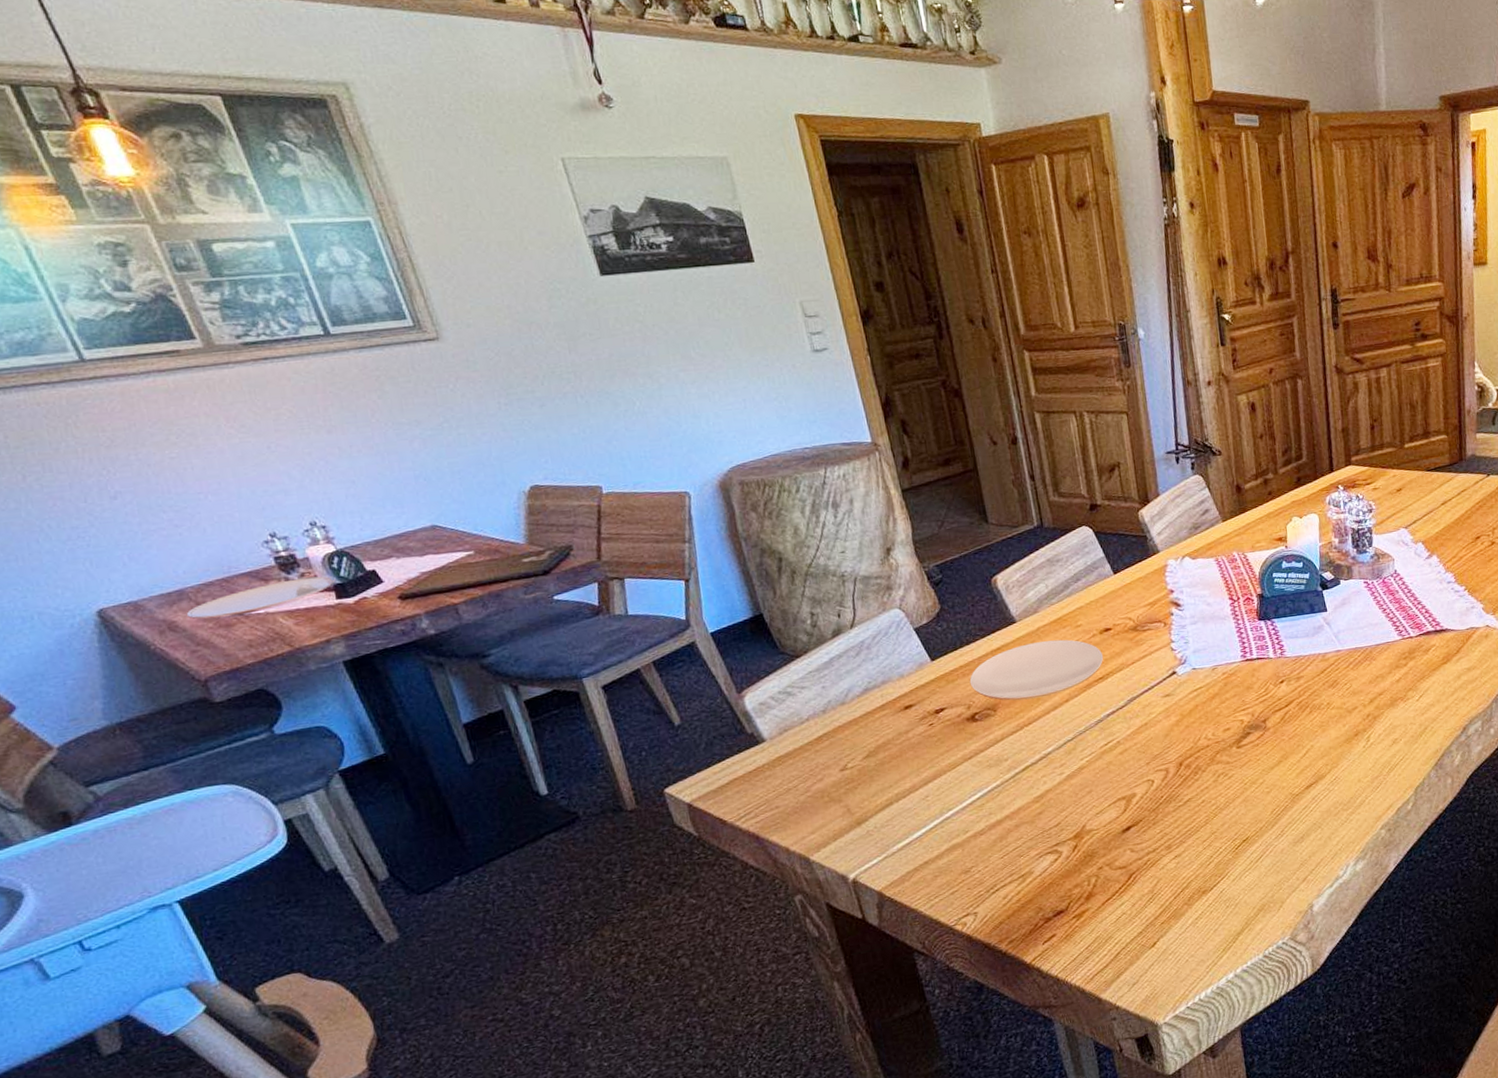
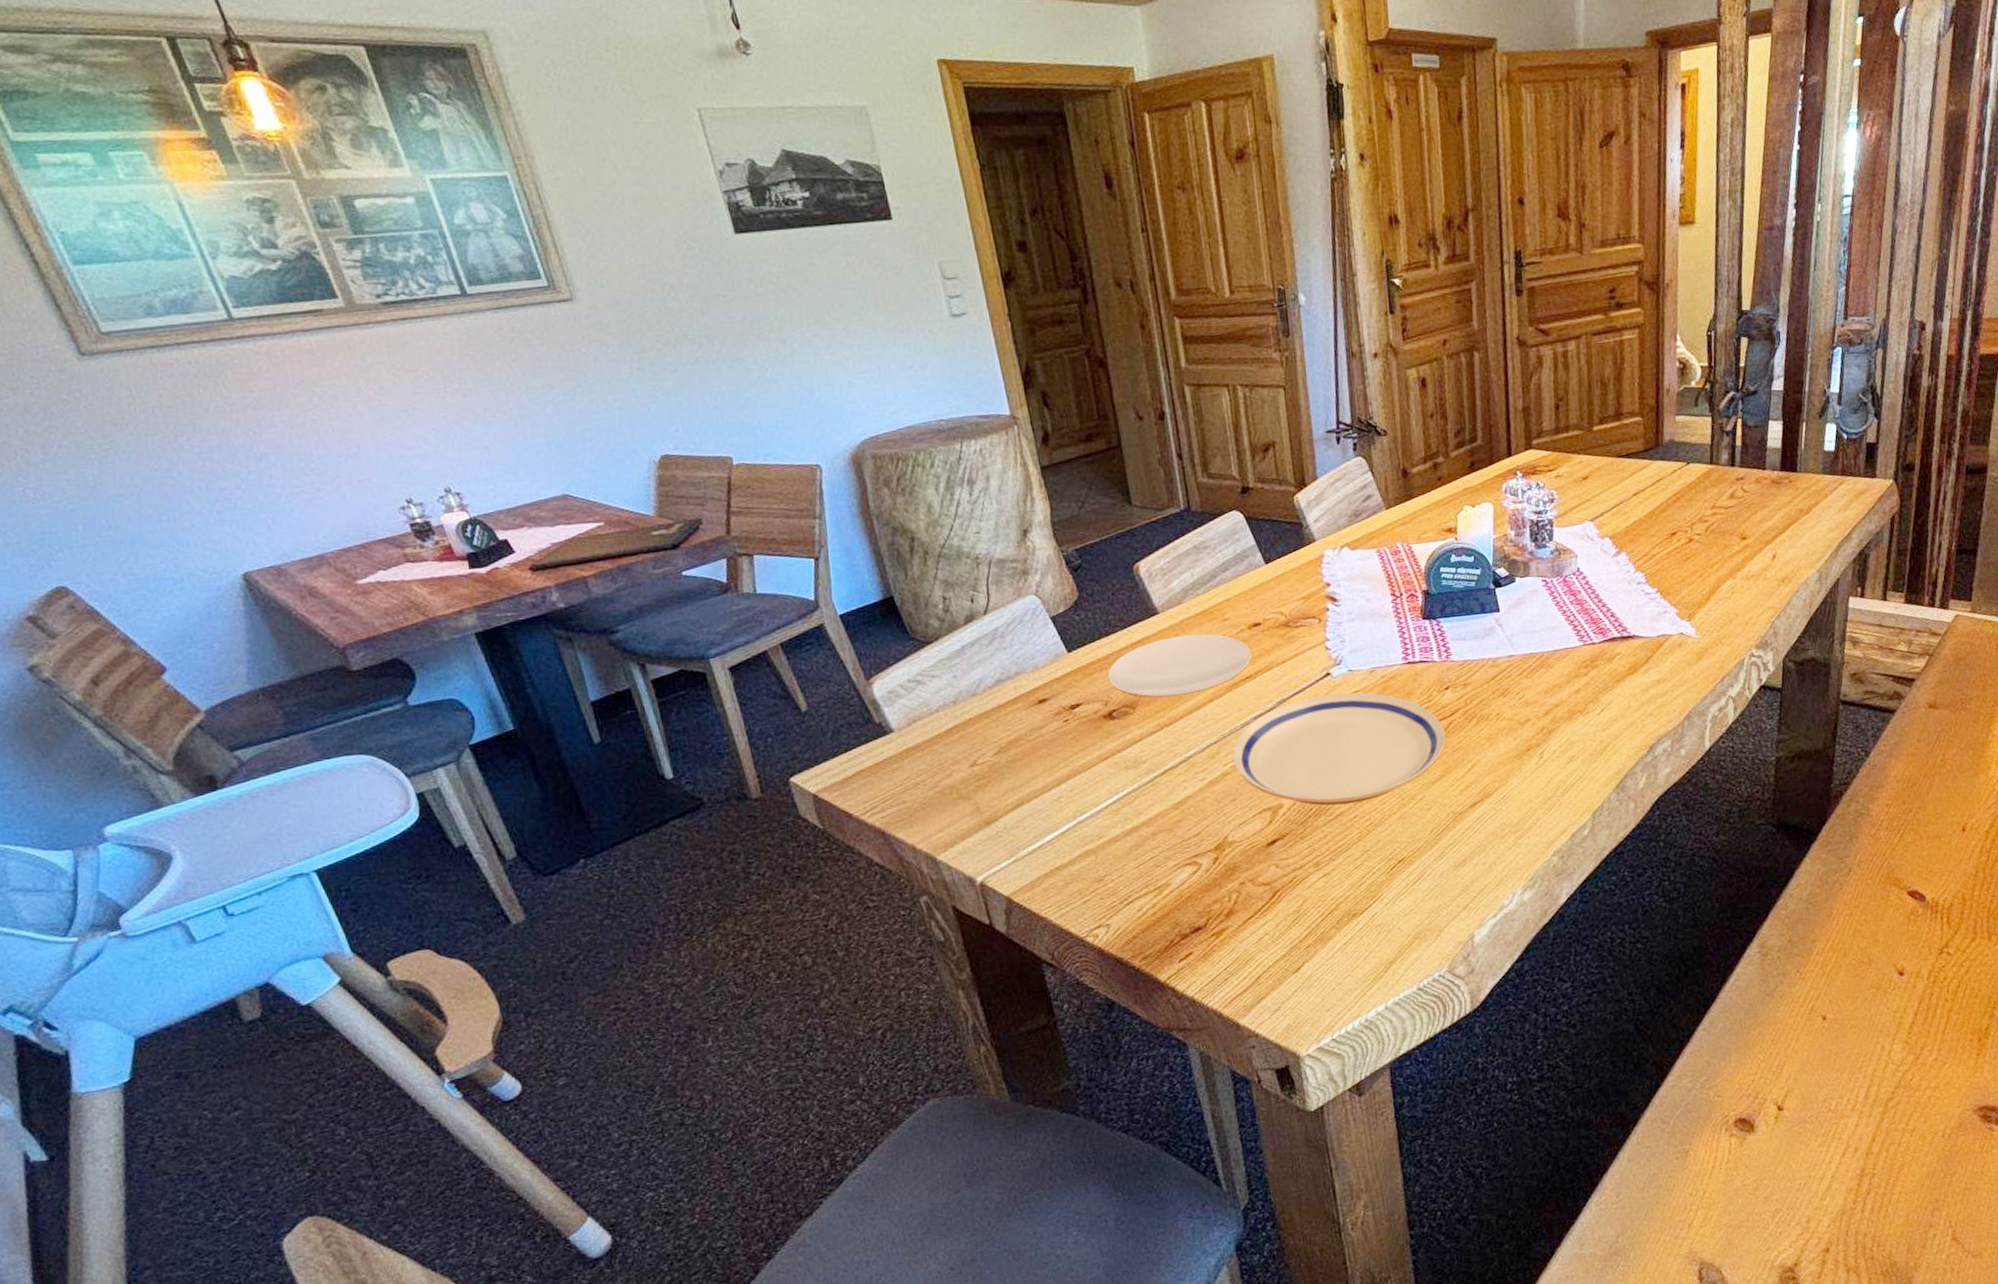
plate: present [186,576,336,619] -> none [326,544,469,586]
plate: none [1088,688,1282,793] -> present [1232,692,1445,806]

